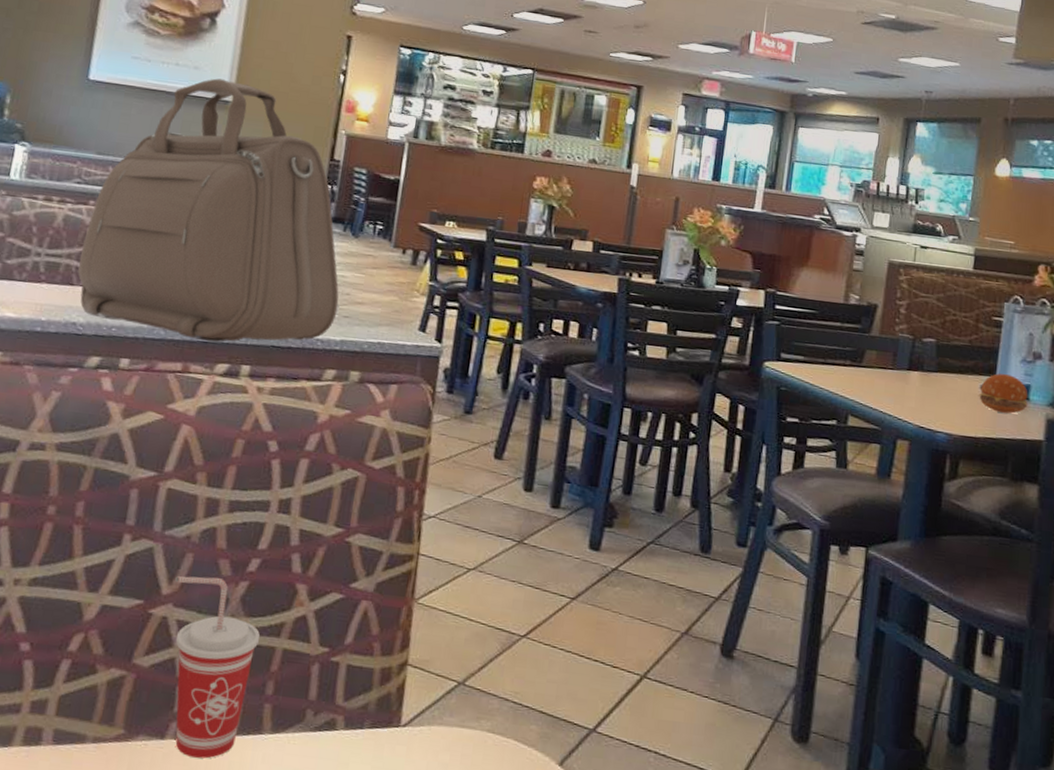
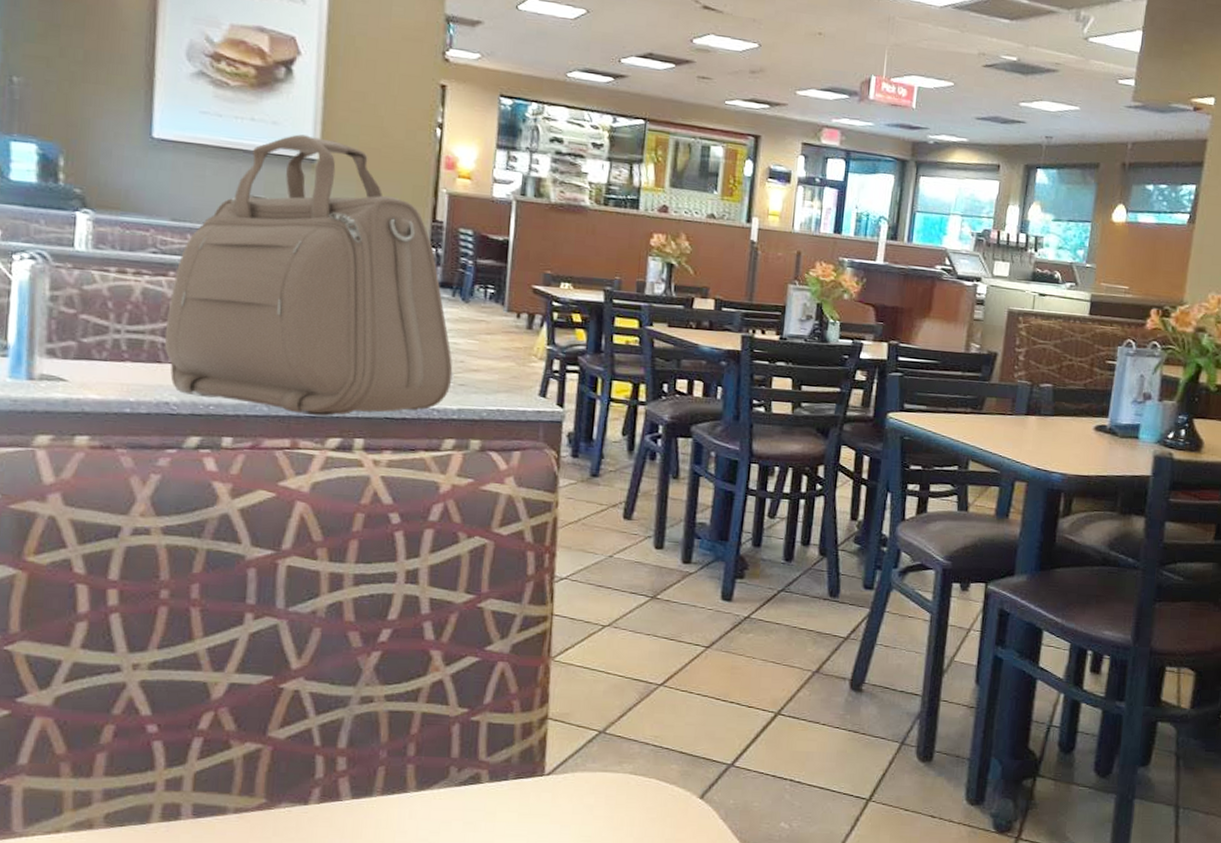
beverage cup: present [175,576,260,759] -> none [304,649,398,819]
hamburger: present [978,373,1028,414] -> none [1091,415,1138,452]

